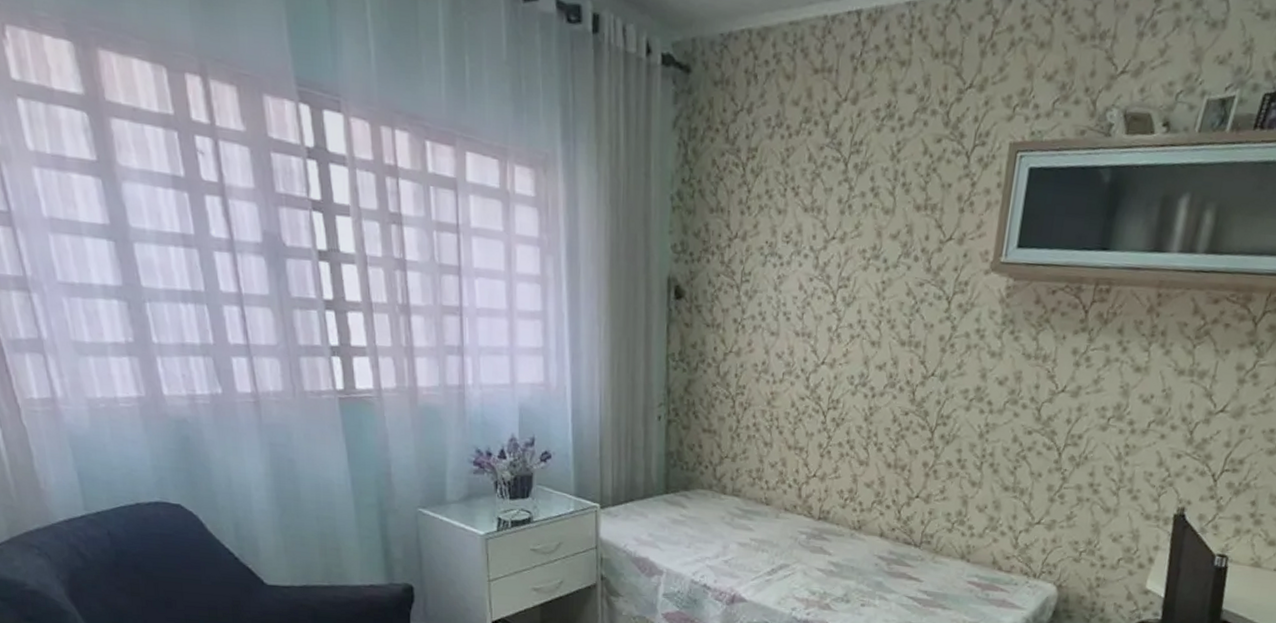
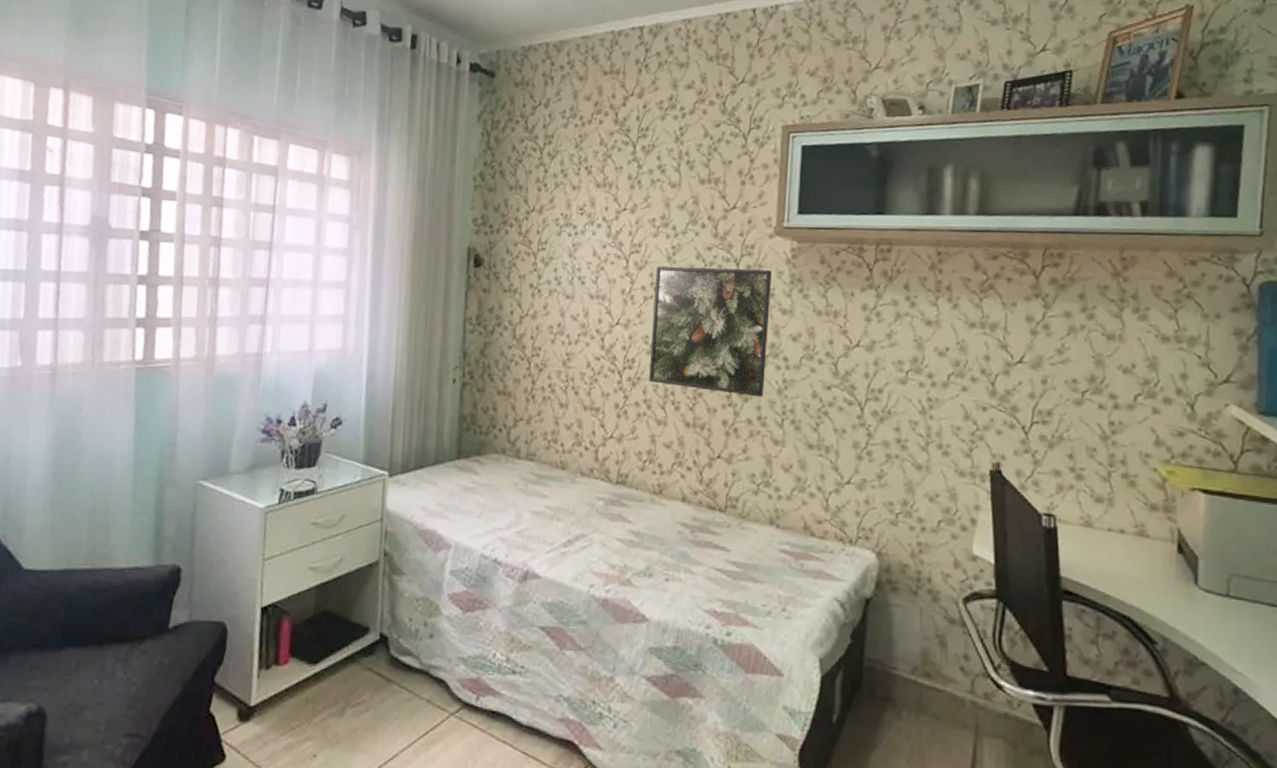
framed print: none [852,302,984,440] -> present [648,266,772,397]

